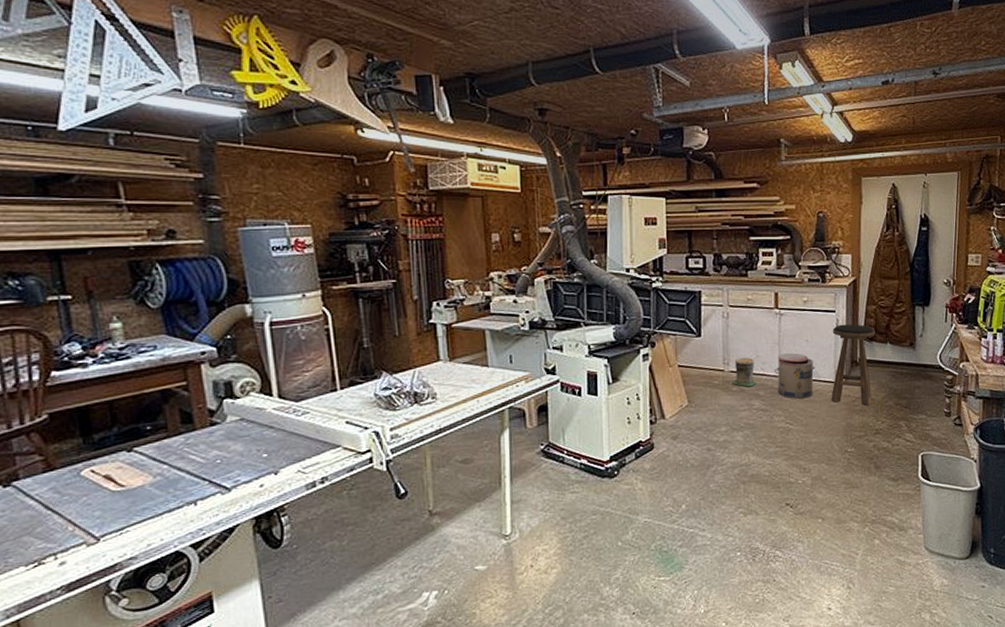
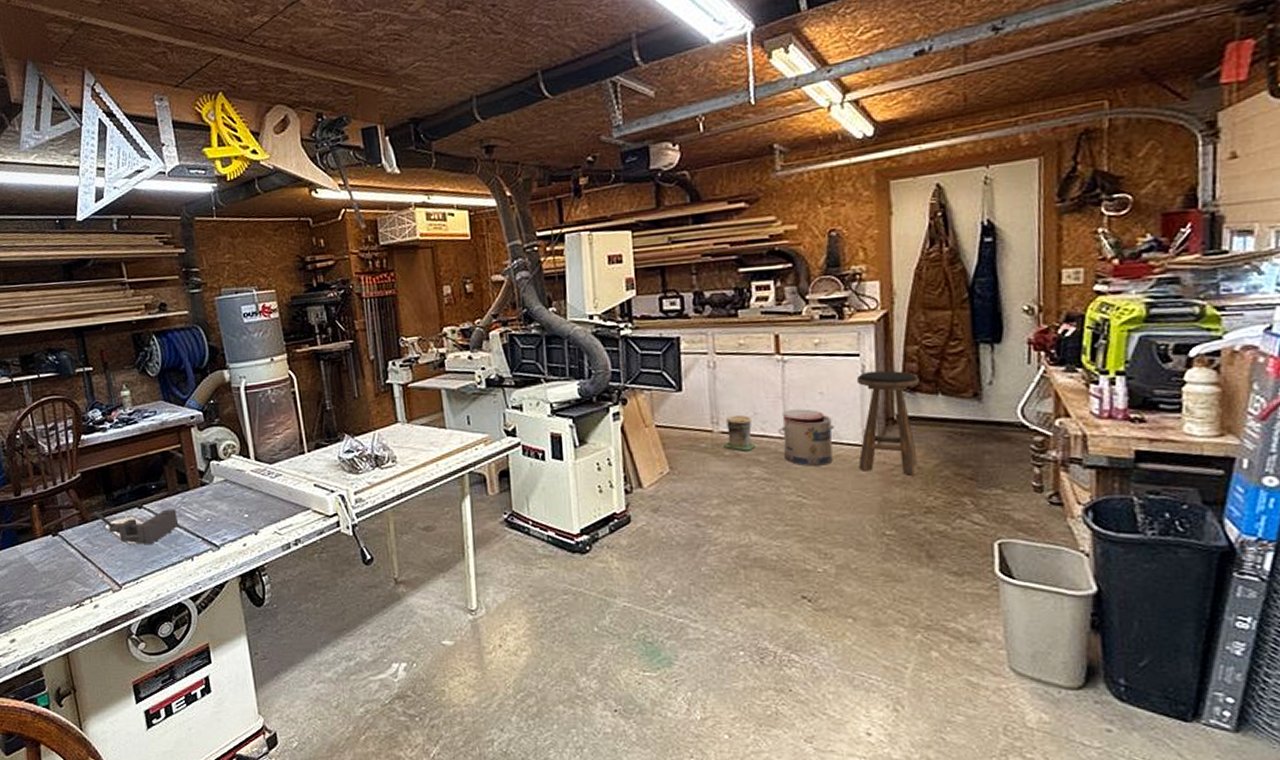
bench vise: none [65,451,180,491] -> present [94,509,179,544]

